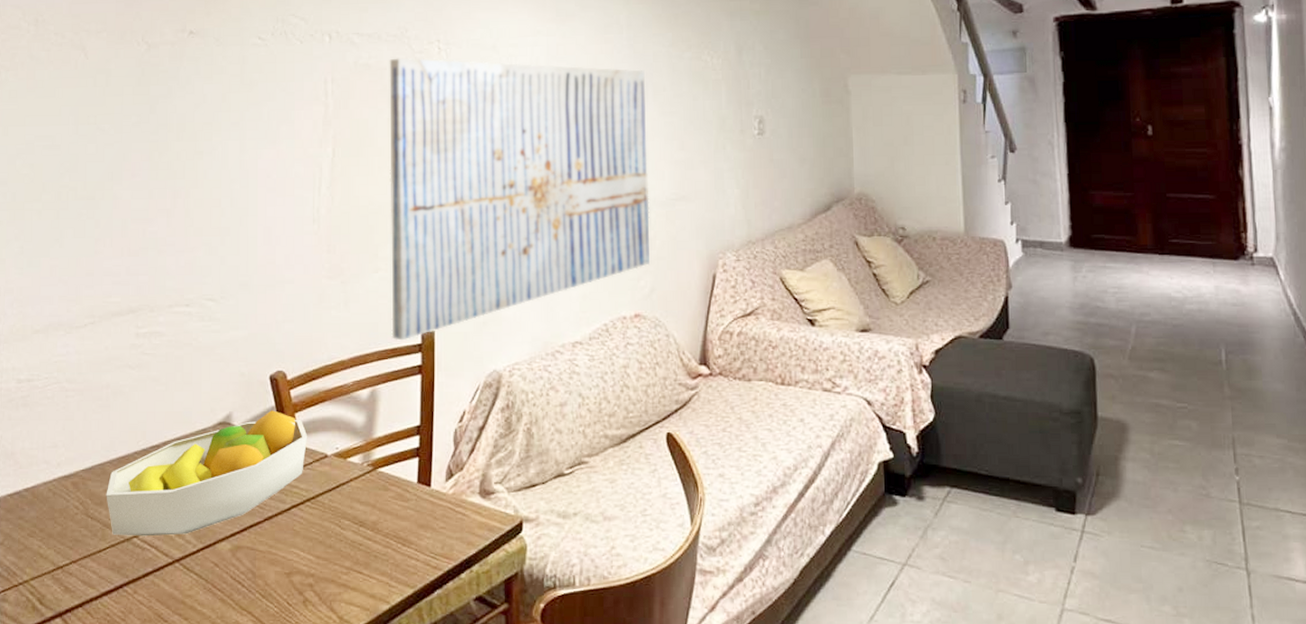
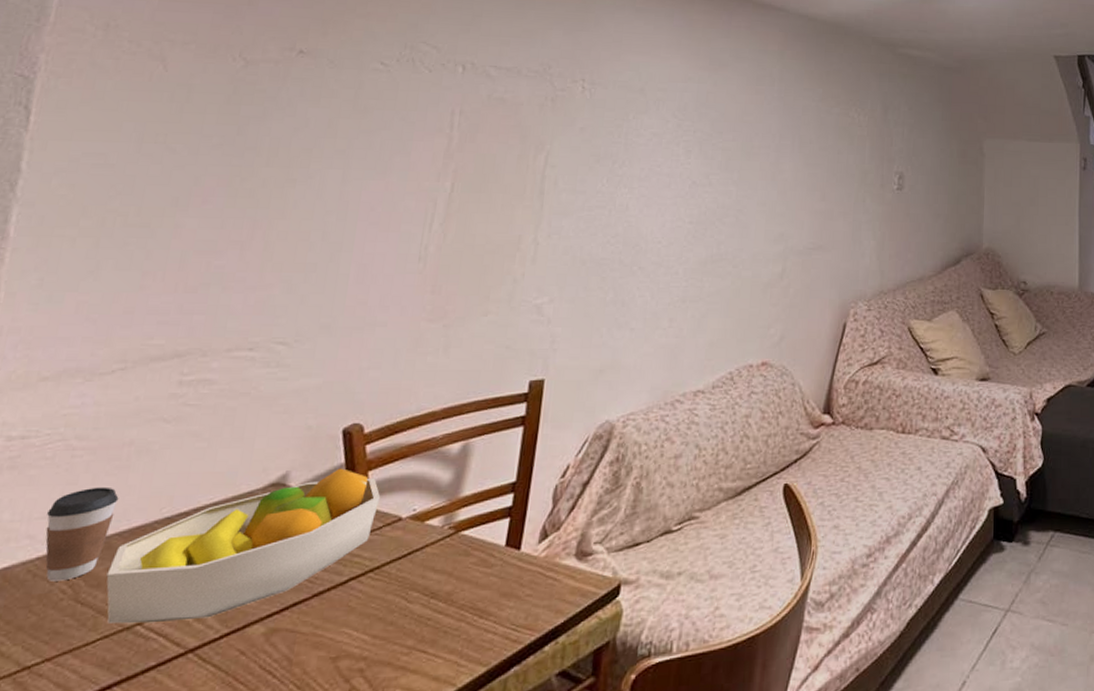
coffee cup: none [56,422,105,499] -> present [45,486,119,581]
wall art: present [389,57,650,341] -> none [494,94,793,390]

